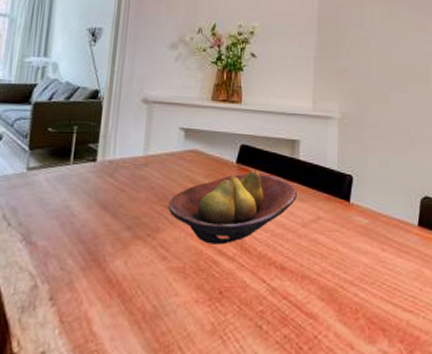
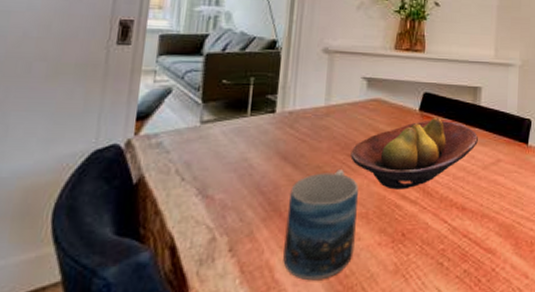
mug: none [101,221,176,336] -> present [283,170,358,281]

